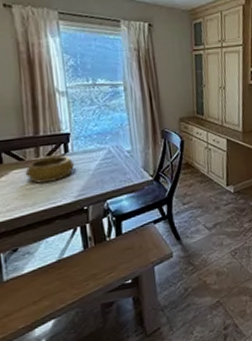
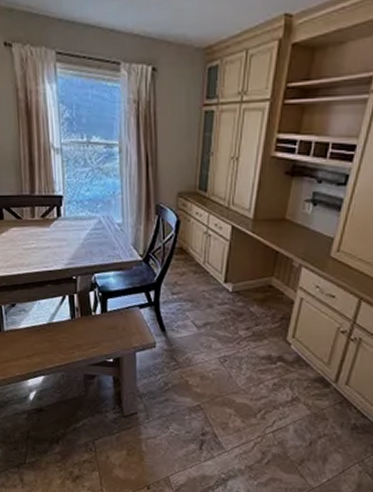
decorative bowl: present [25,155,75,184] -> none [22,218,66,245]

